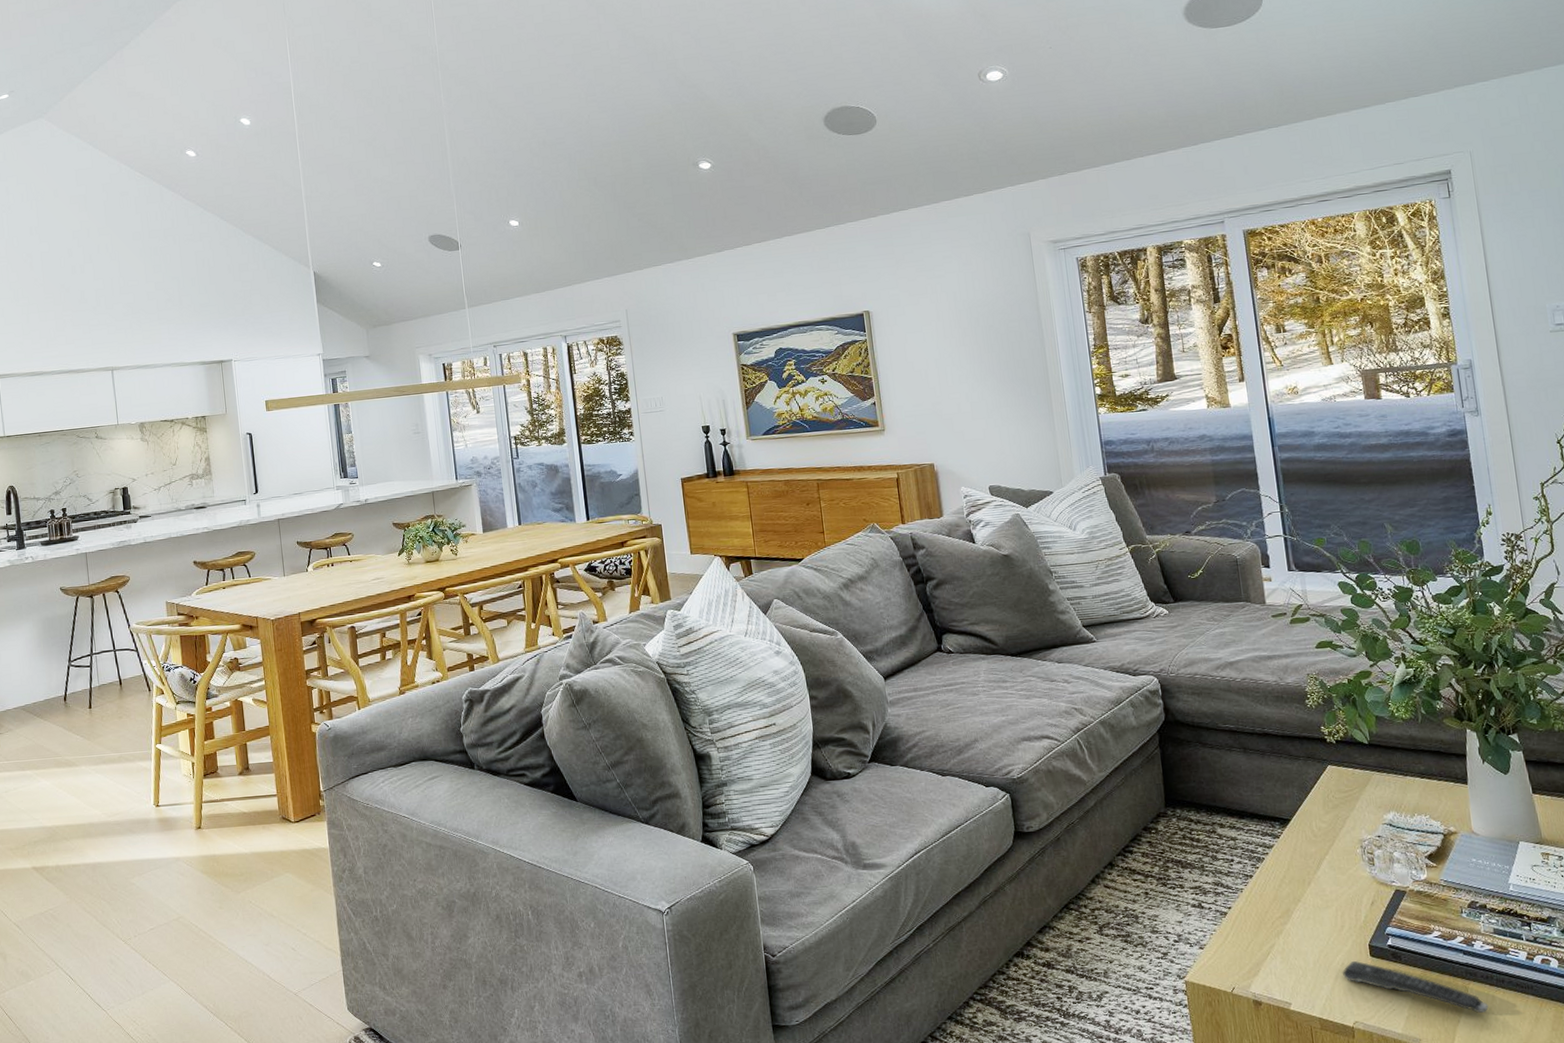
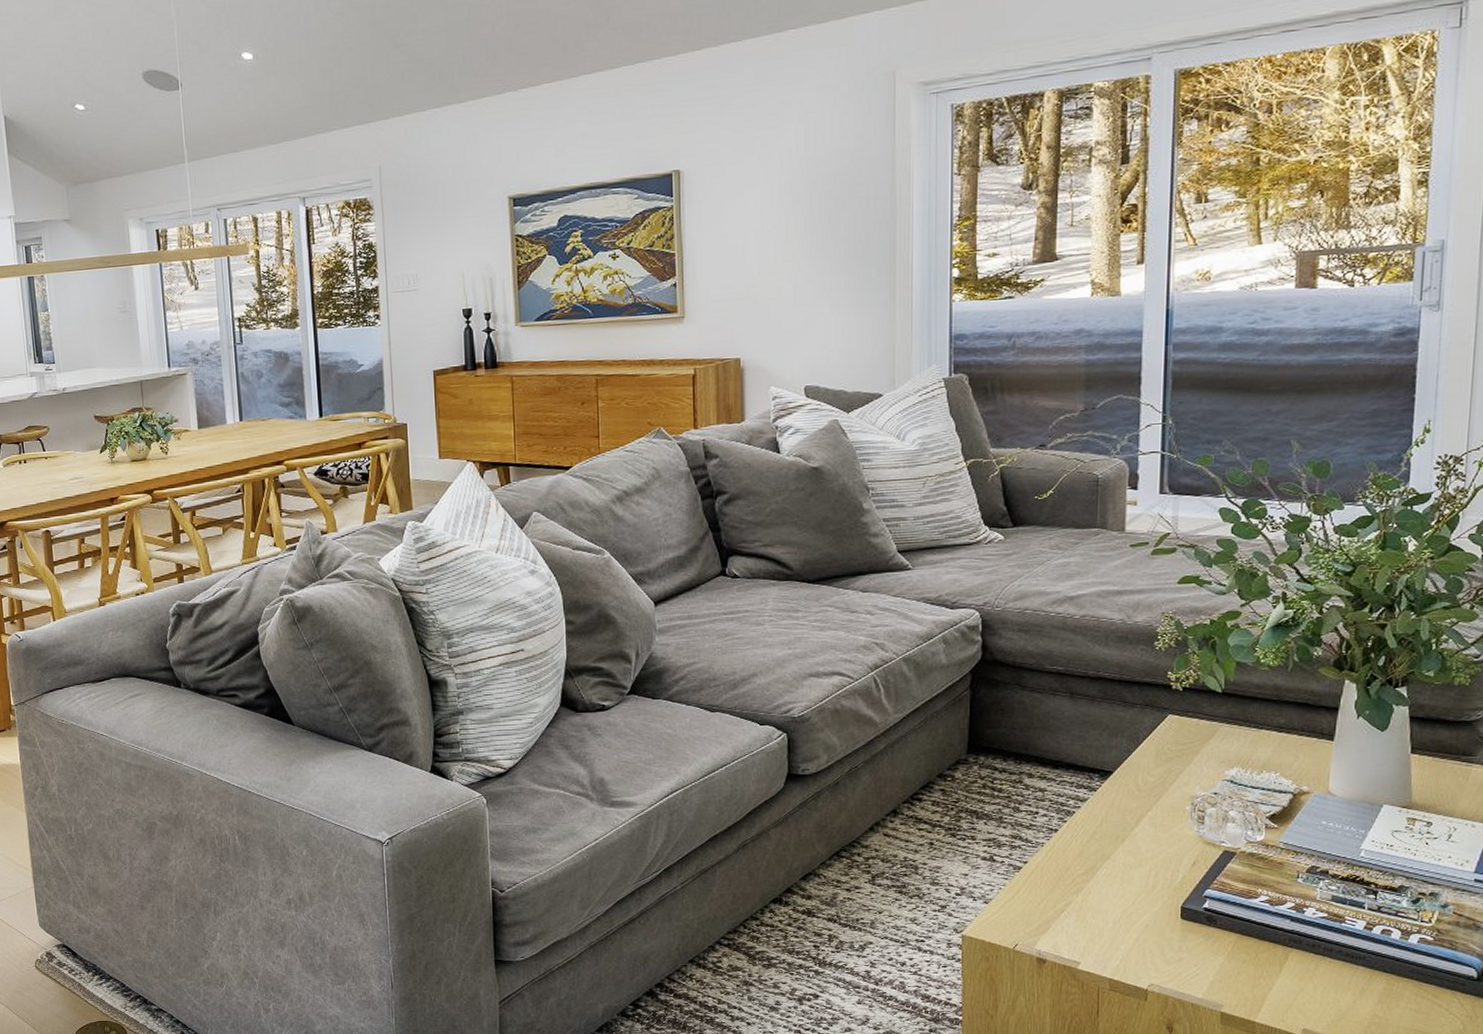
remote control: present [1341,960,1489,1013] -> none [1144,922,1309,981]

